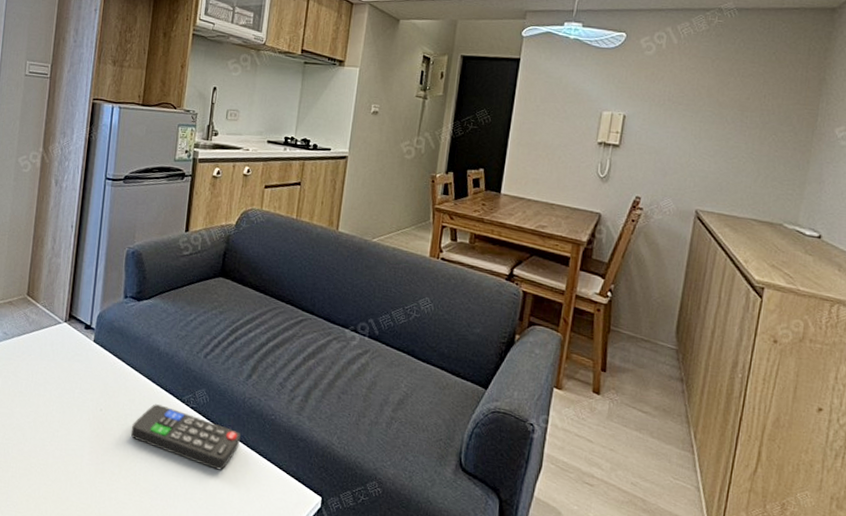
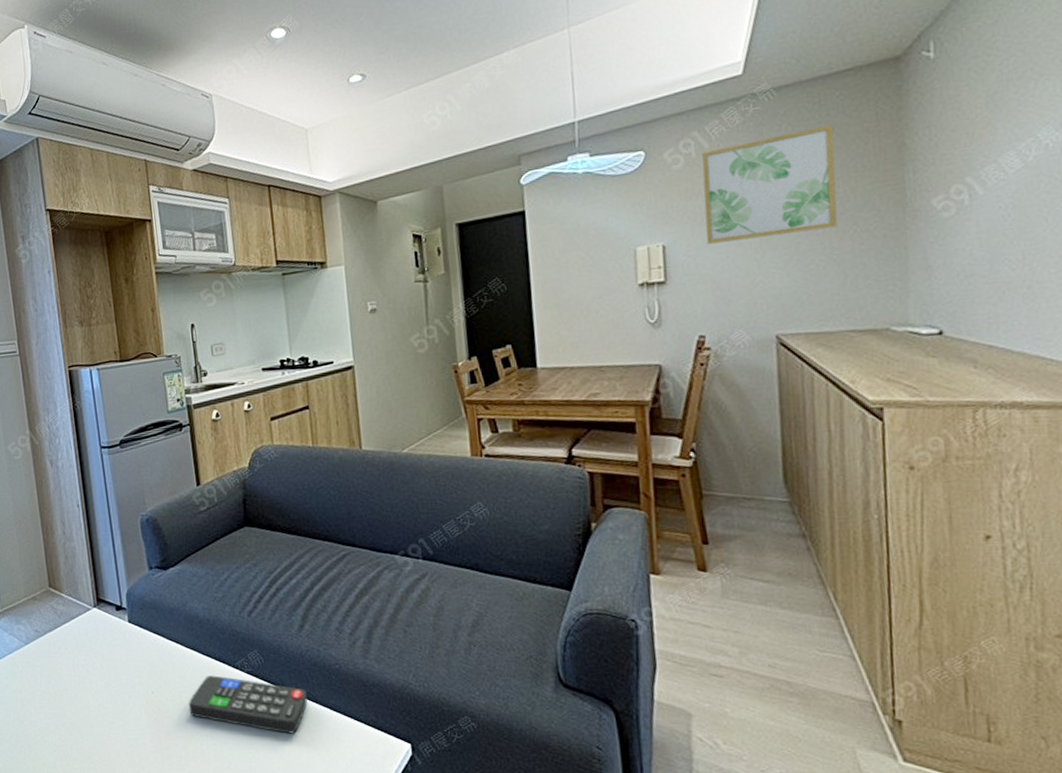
wall art: none [658,46,775,133] -> present [701,125,838,244]

